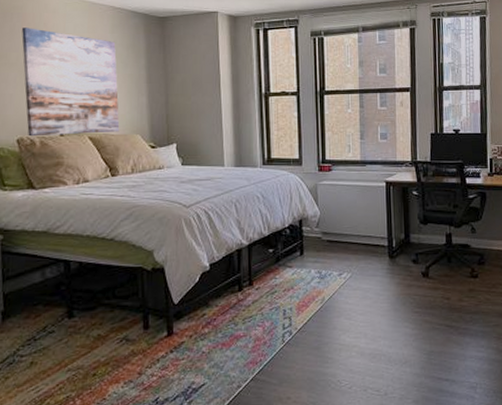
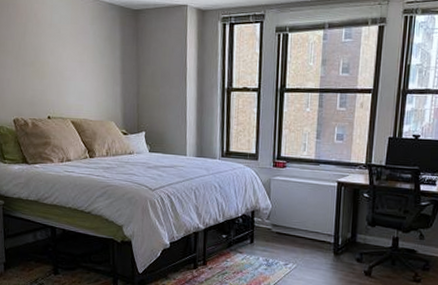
wall art: present [22,27,120,137] -> none [16,17,97,119]

